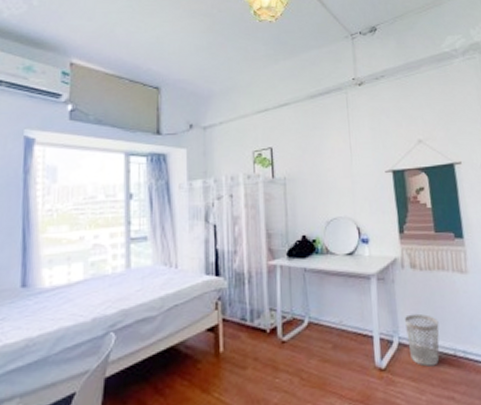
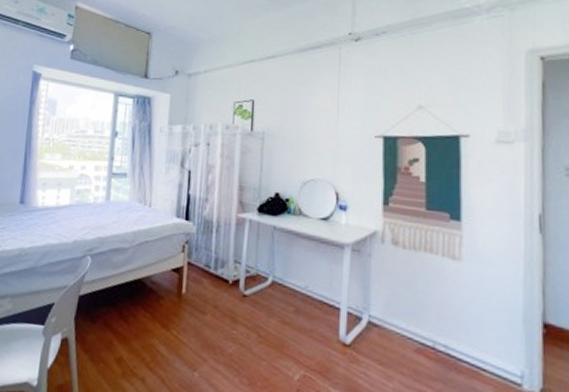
wastebasket: present [404,313,440,367] -> none [377,293,418,354]

